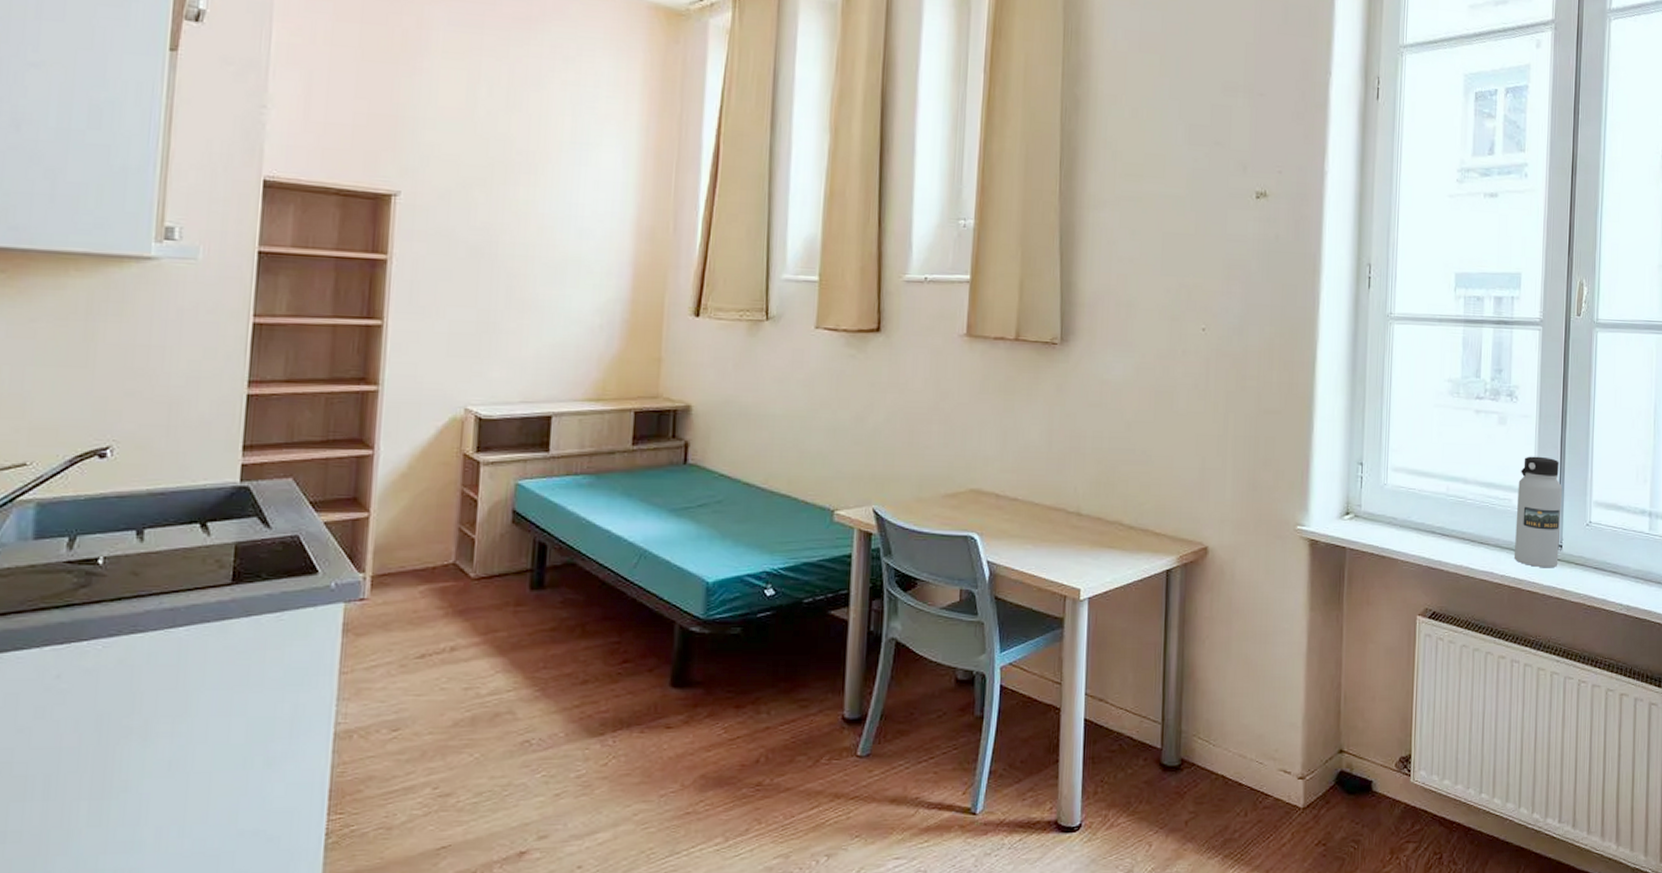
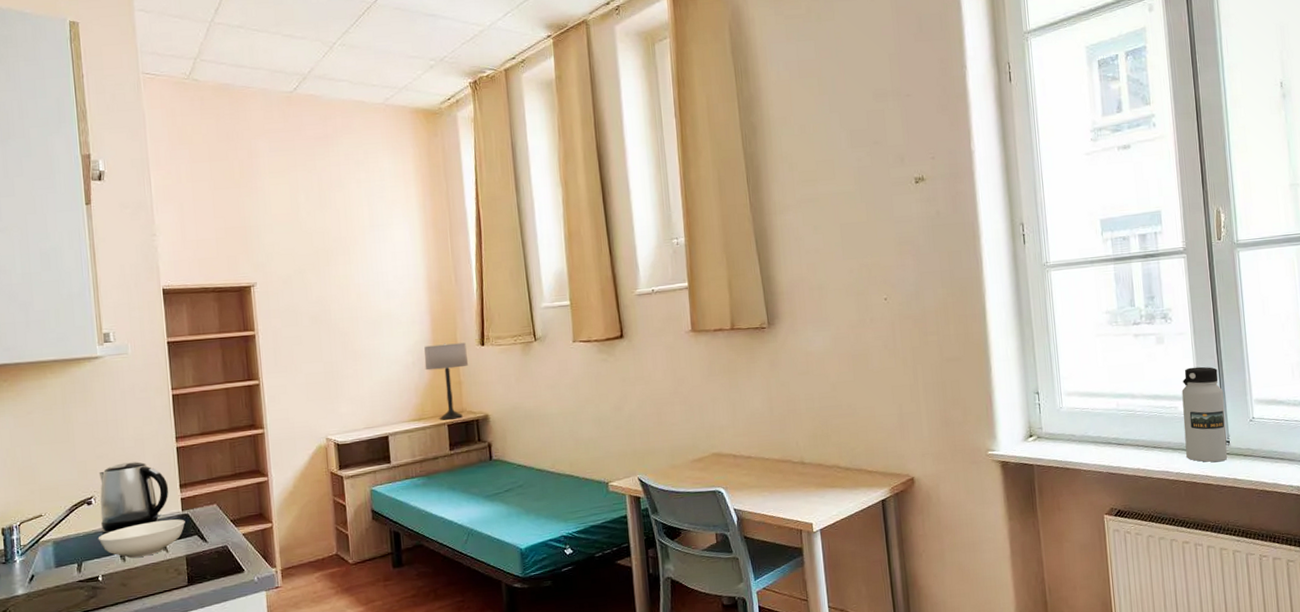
bowl: none [106,491,243,539] -> present [98,519,185,559]
kettle: none [114,406,226,502] -> present [98,461,169,535]
table lamp: none [615,306,675,406] -> present [424,342,469,420]

